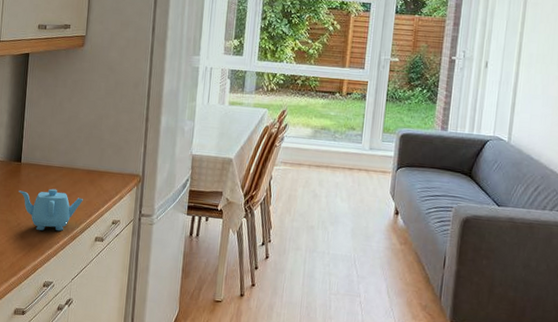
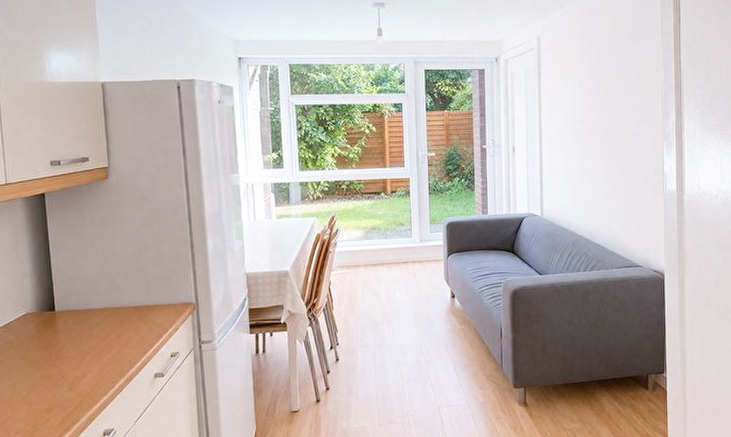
teapot: present [18,188,83,231] -> none [57,332,134,378]

